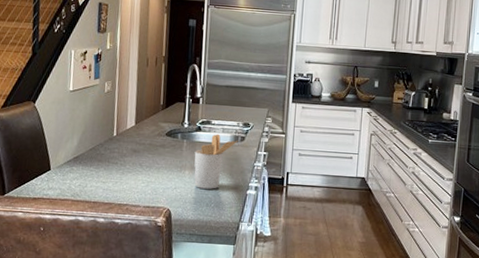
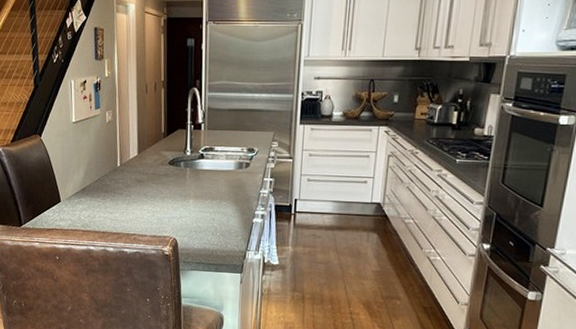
utensil holder: present [194,133,238,189] -> none [198,160,243,218]

